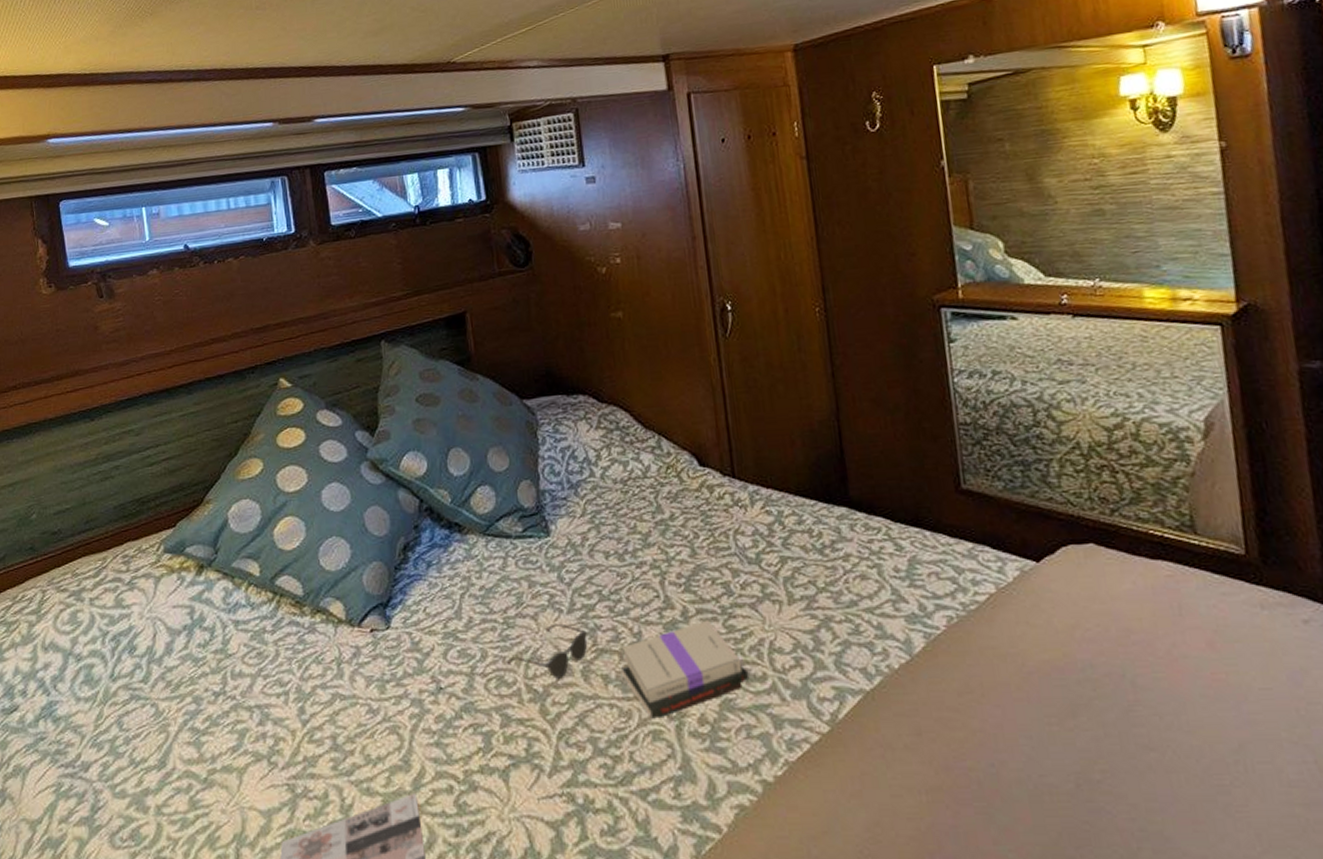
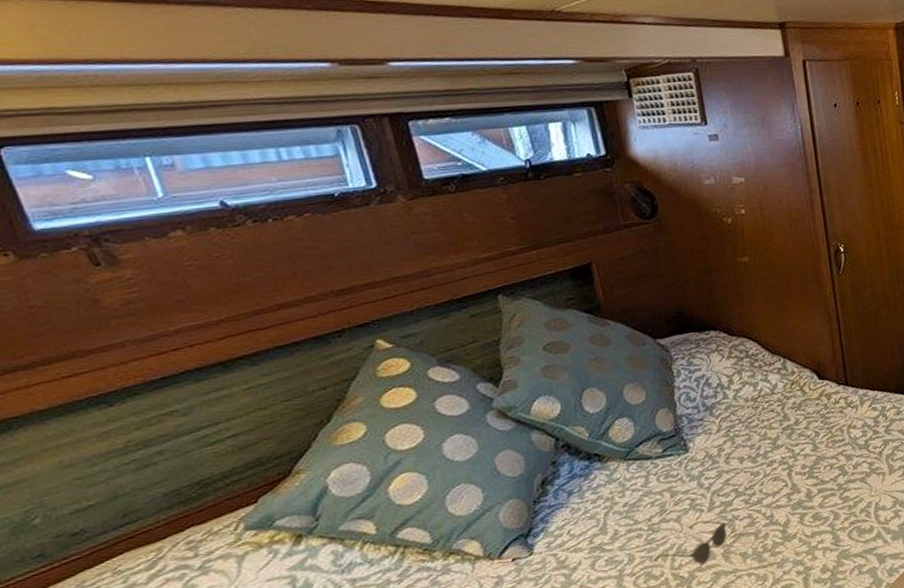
books: present [622,620,750,719] -> none [757,496,860,577]

